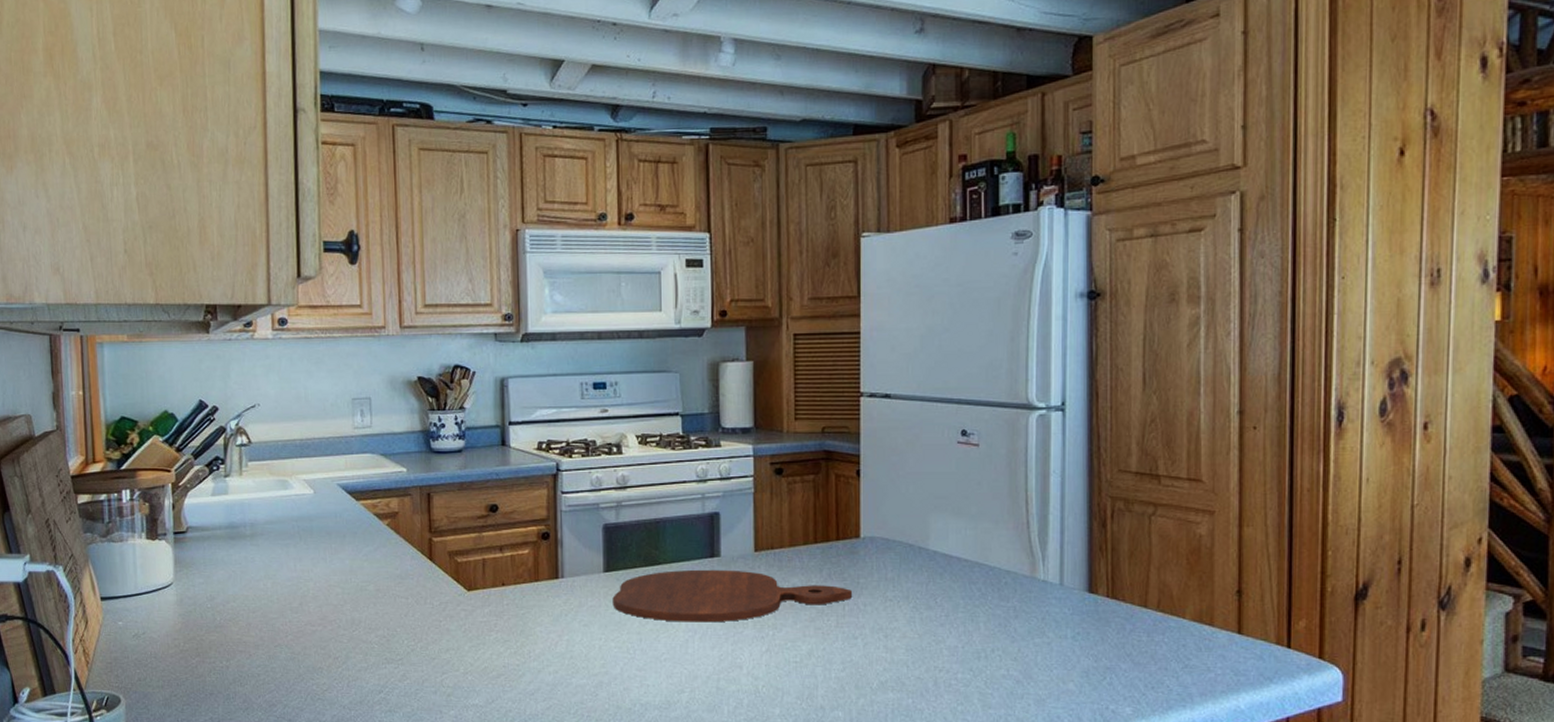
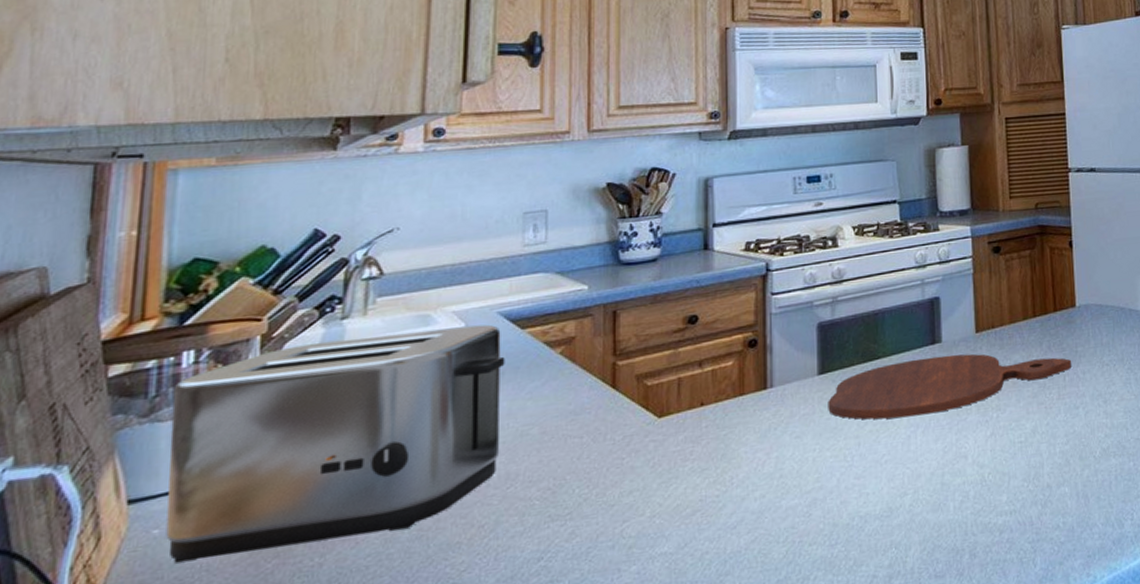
toaster: none [119,493,346,650] -> present [166,324,505,563]

